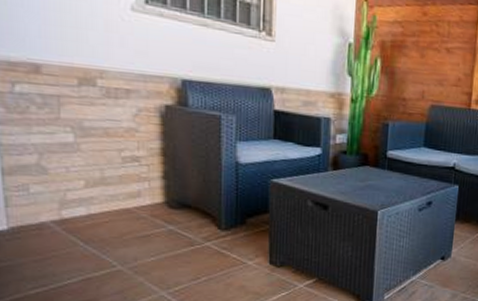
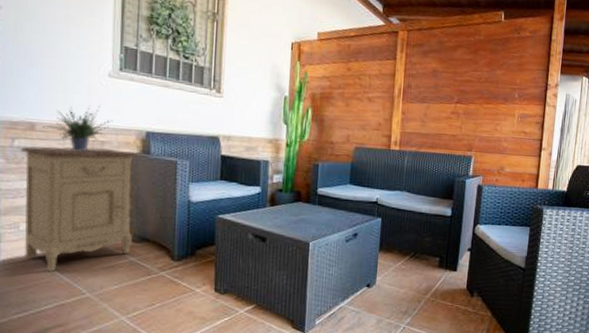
nightstand: none [23,93,171,241] -> present [20,146,137,272]
potted plant: none [49,45,140,101] -> present [42,105,113,152]

